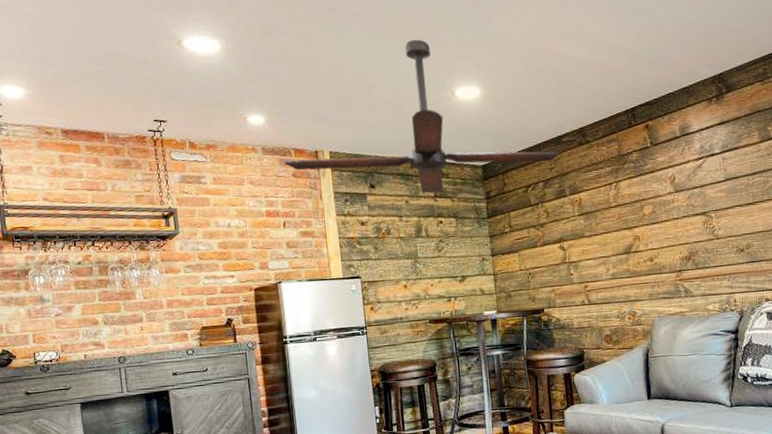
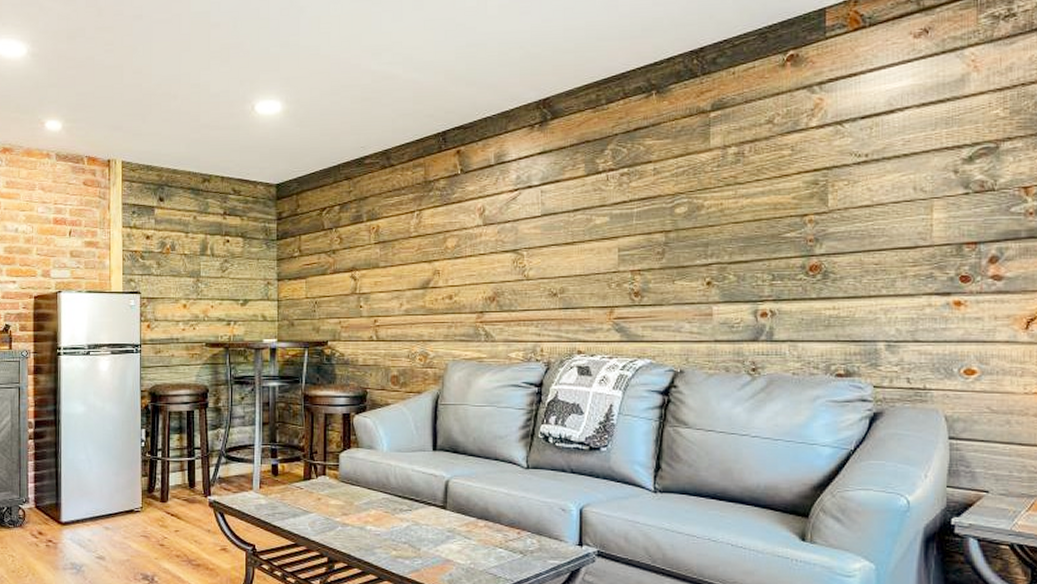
ceiling fan: present [283,39,560,194] -> none [75,50,361,211]

